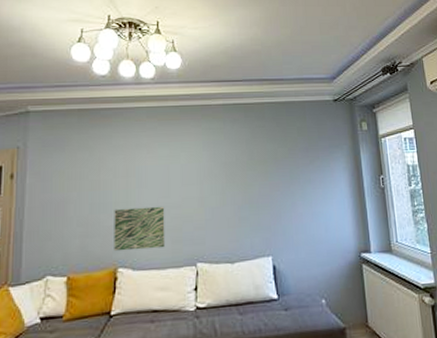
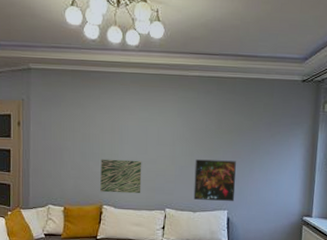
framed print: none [228,195,279,247] -> present [193,159,236,201]

